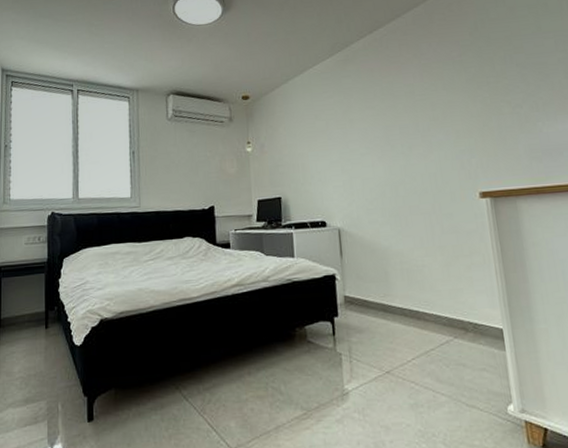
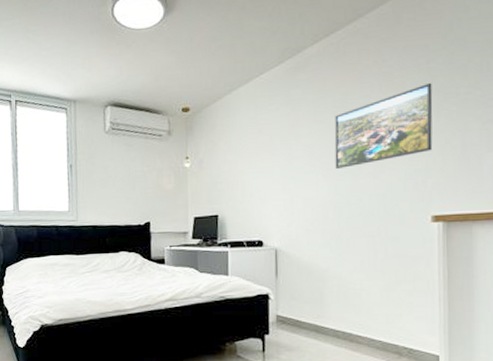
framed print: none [384,73,473,152] -> present [334,82,433,170]

